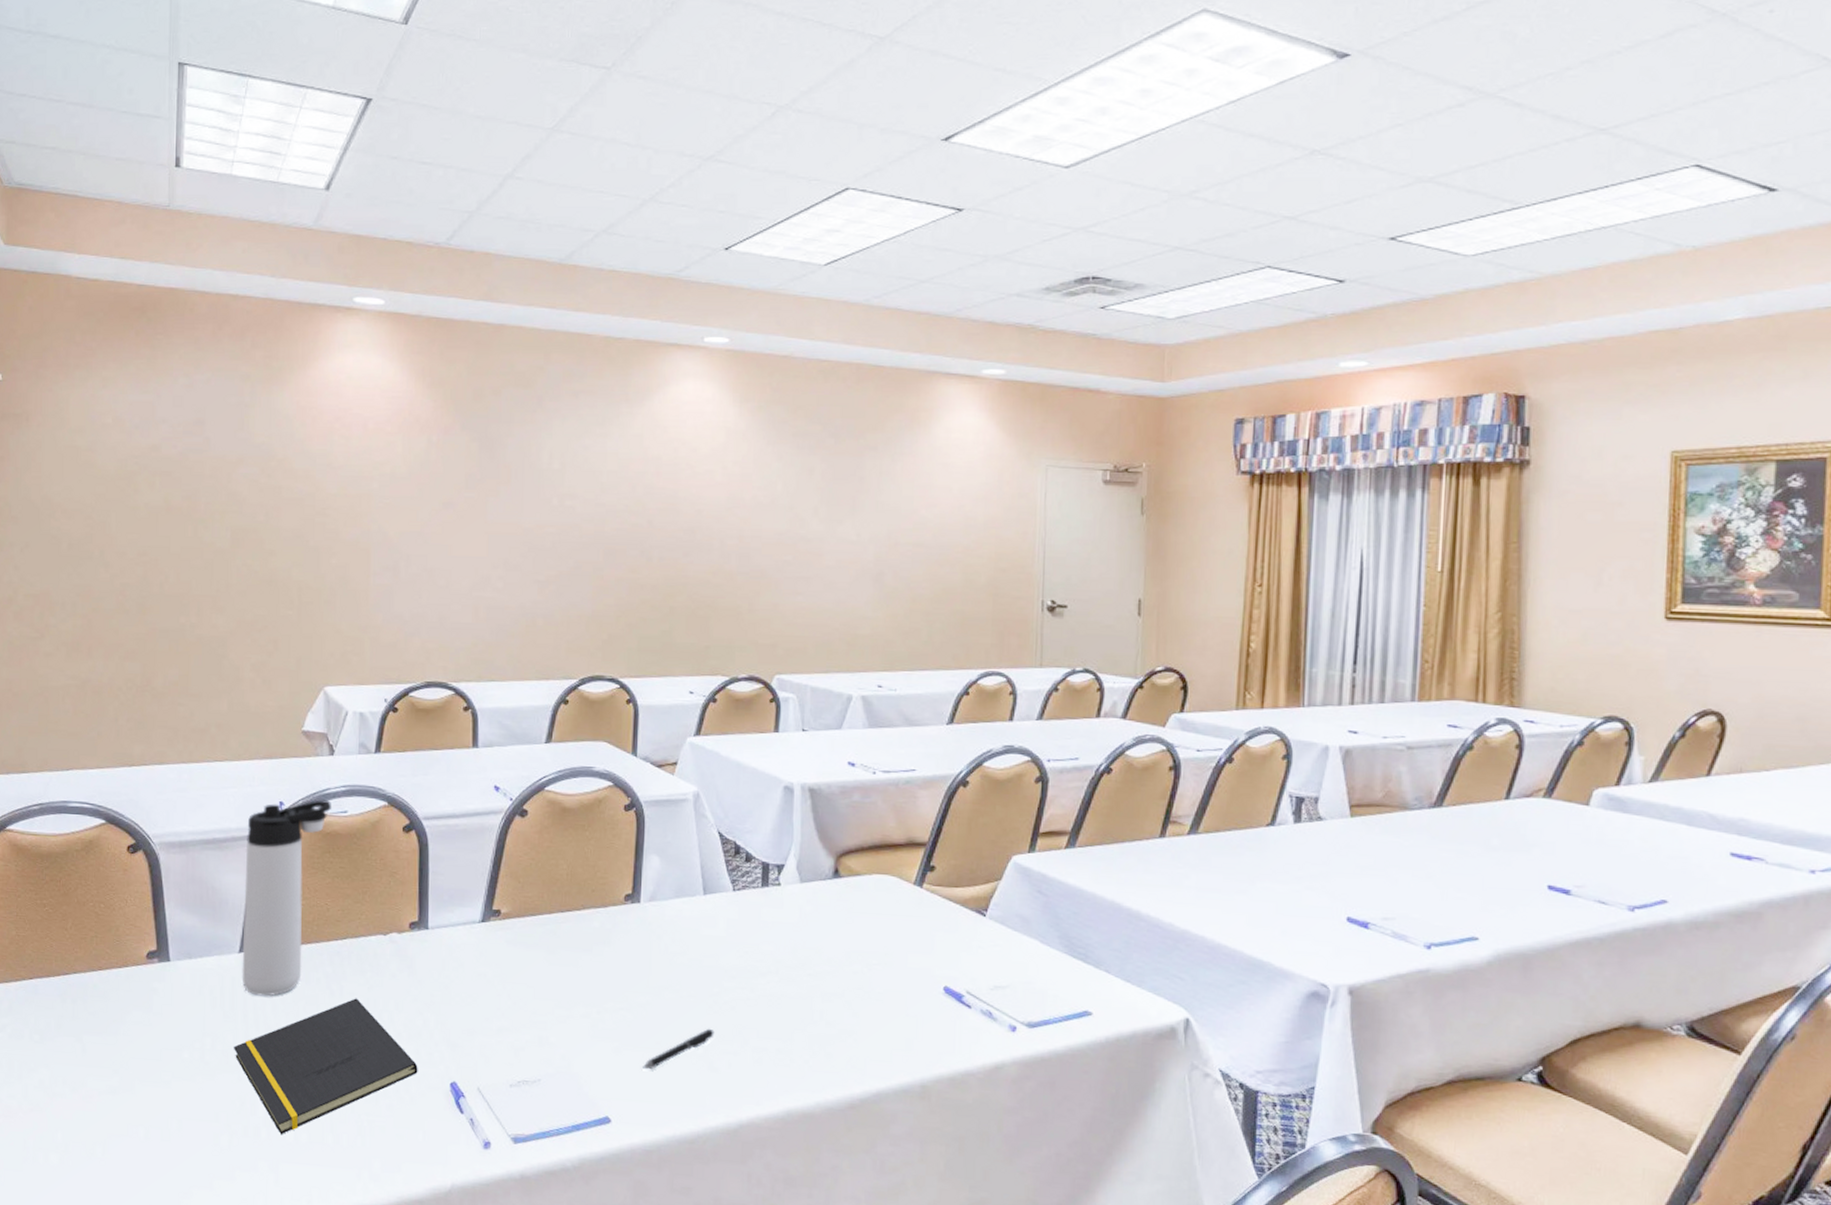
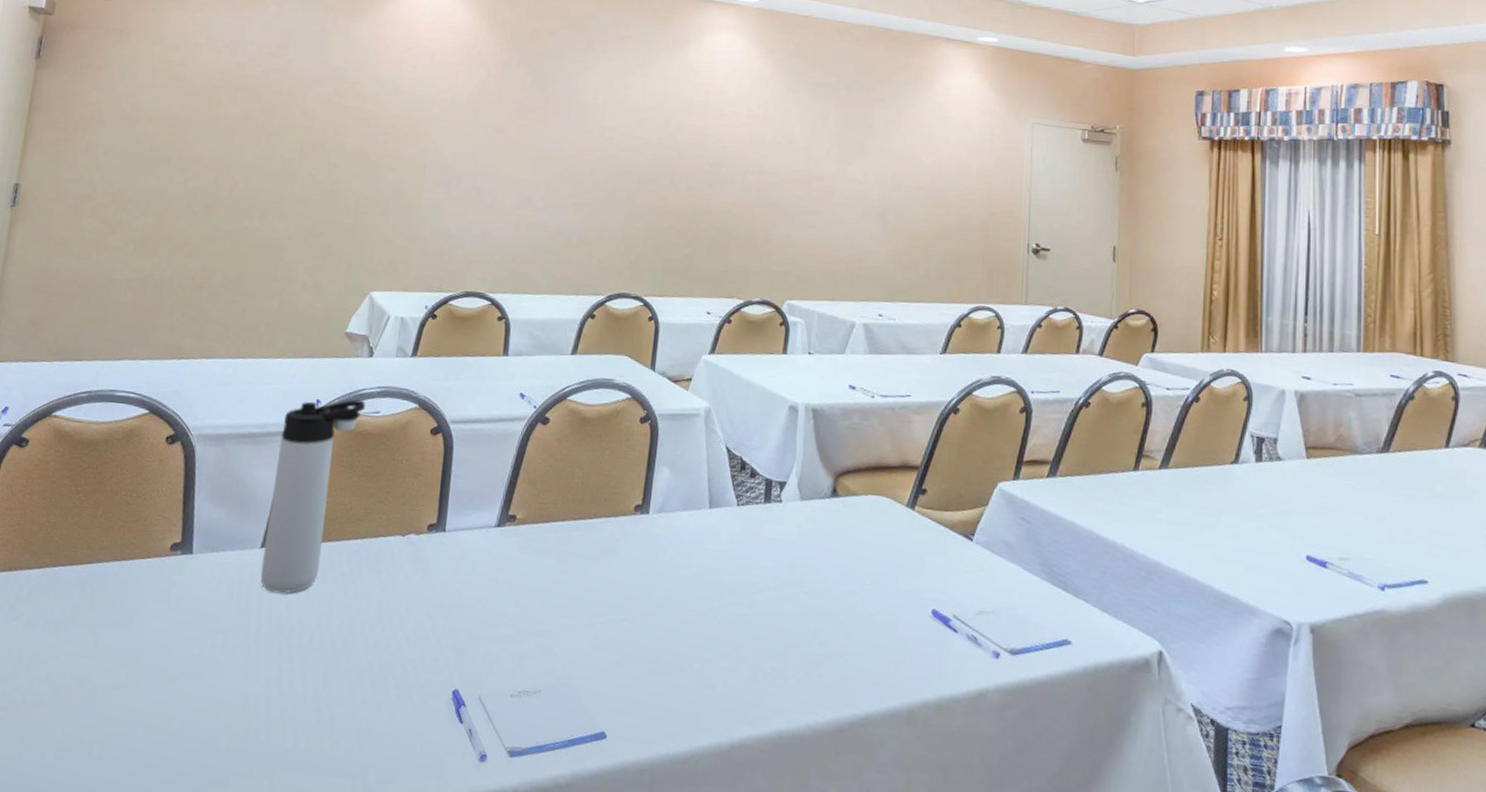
notepad: present [233,998,418,1135] -> none [243,599,423,740]
pen: present [643,1028,715,1070] -> none [641,643,712,685]

